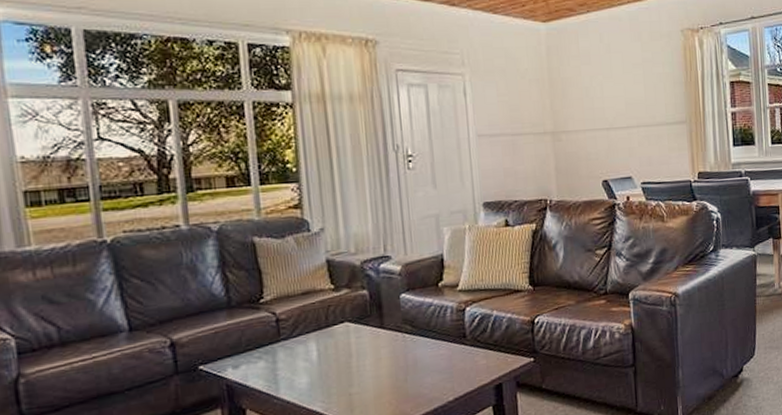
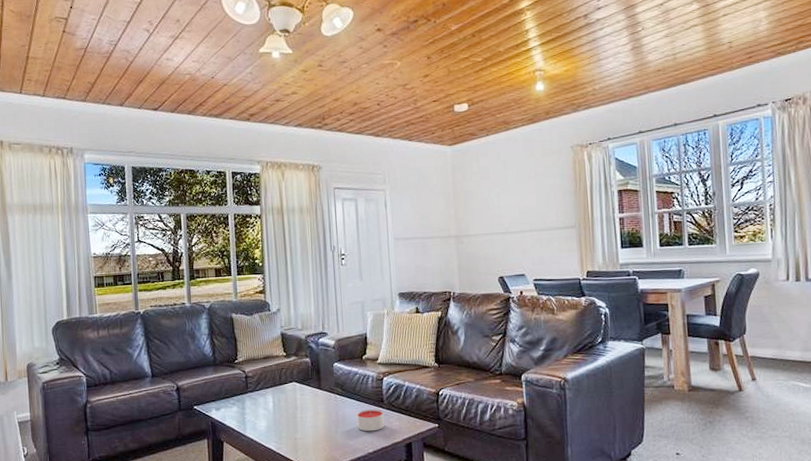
candle: none [432,347,468,376] -> present [356,409,385,432]

